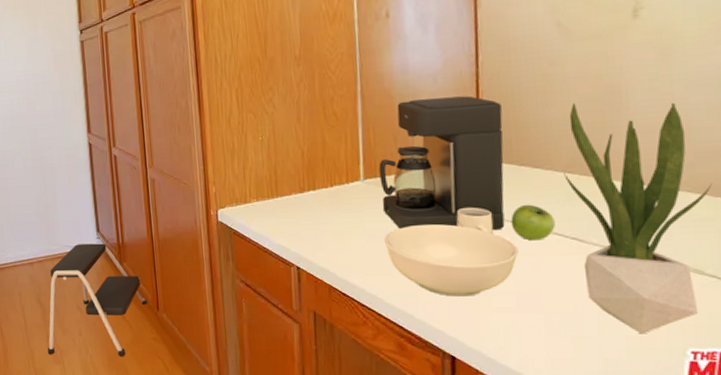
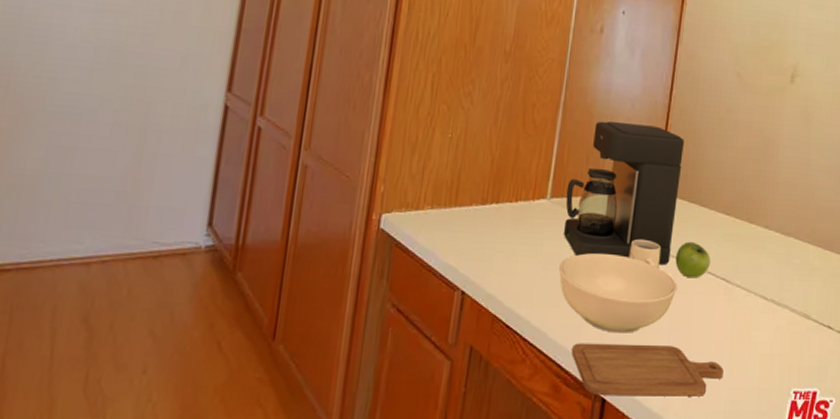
step stool: present [47,243,148,356] -> none [80,241,262,405]
chopping board: none [411,306,591,355] -> present [572,343,724,396]
potted plant: present [564,102,712,334] -> none [723,149,824,375]

